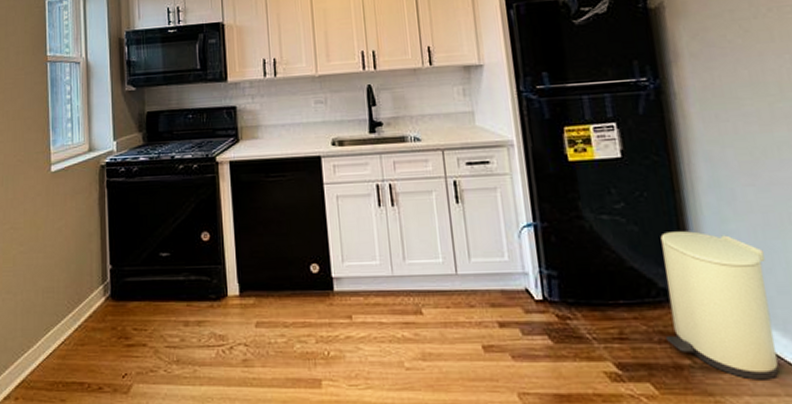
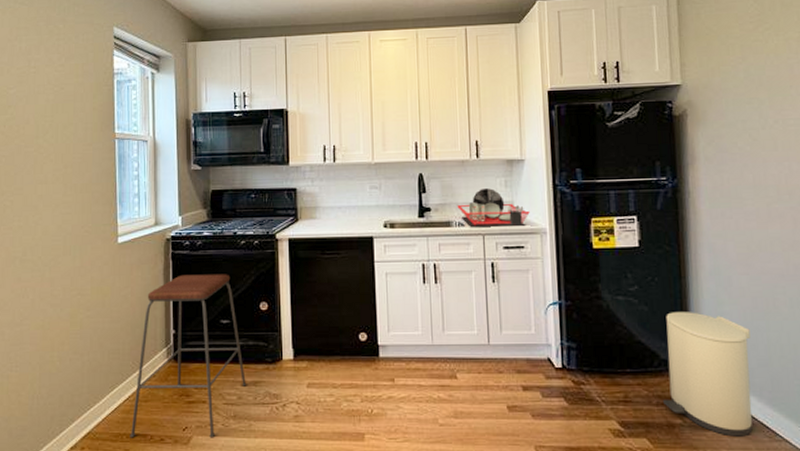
bar stool: none [66,202,190,387] -> present [130,274,247,438]
dish rack: none [411,98,493,143] -> present [457,188,530,228]

